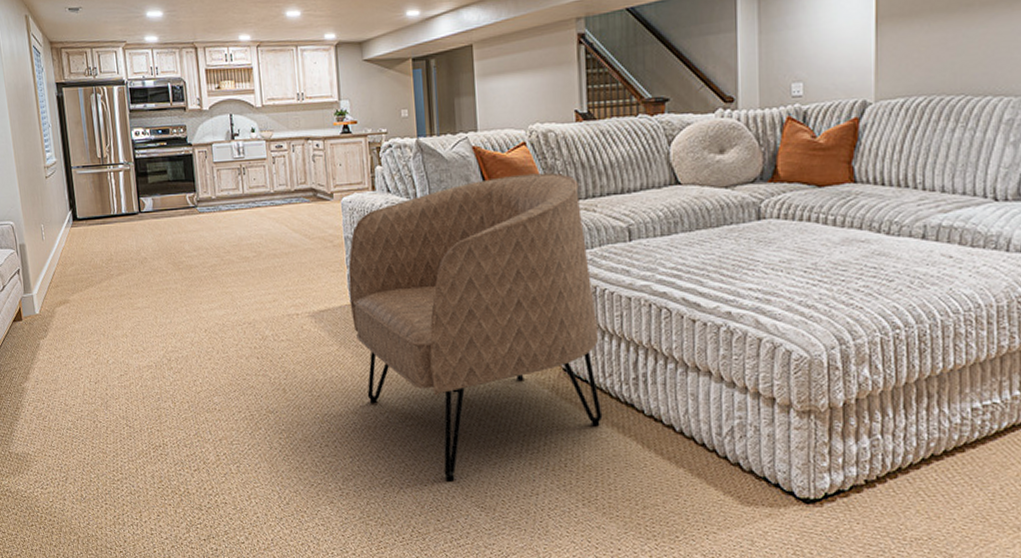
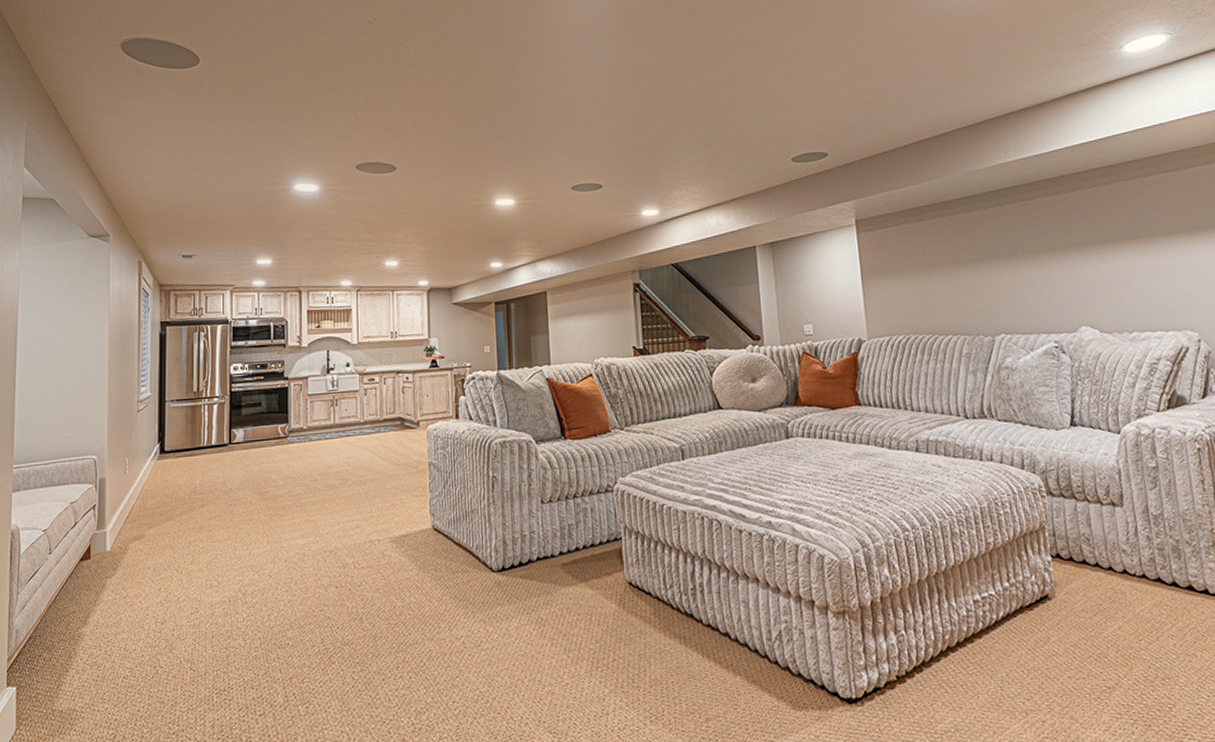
armchair: present [348,172,603,483] -> none [430,400,666,709]

